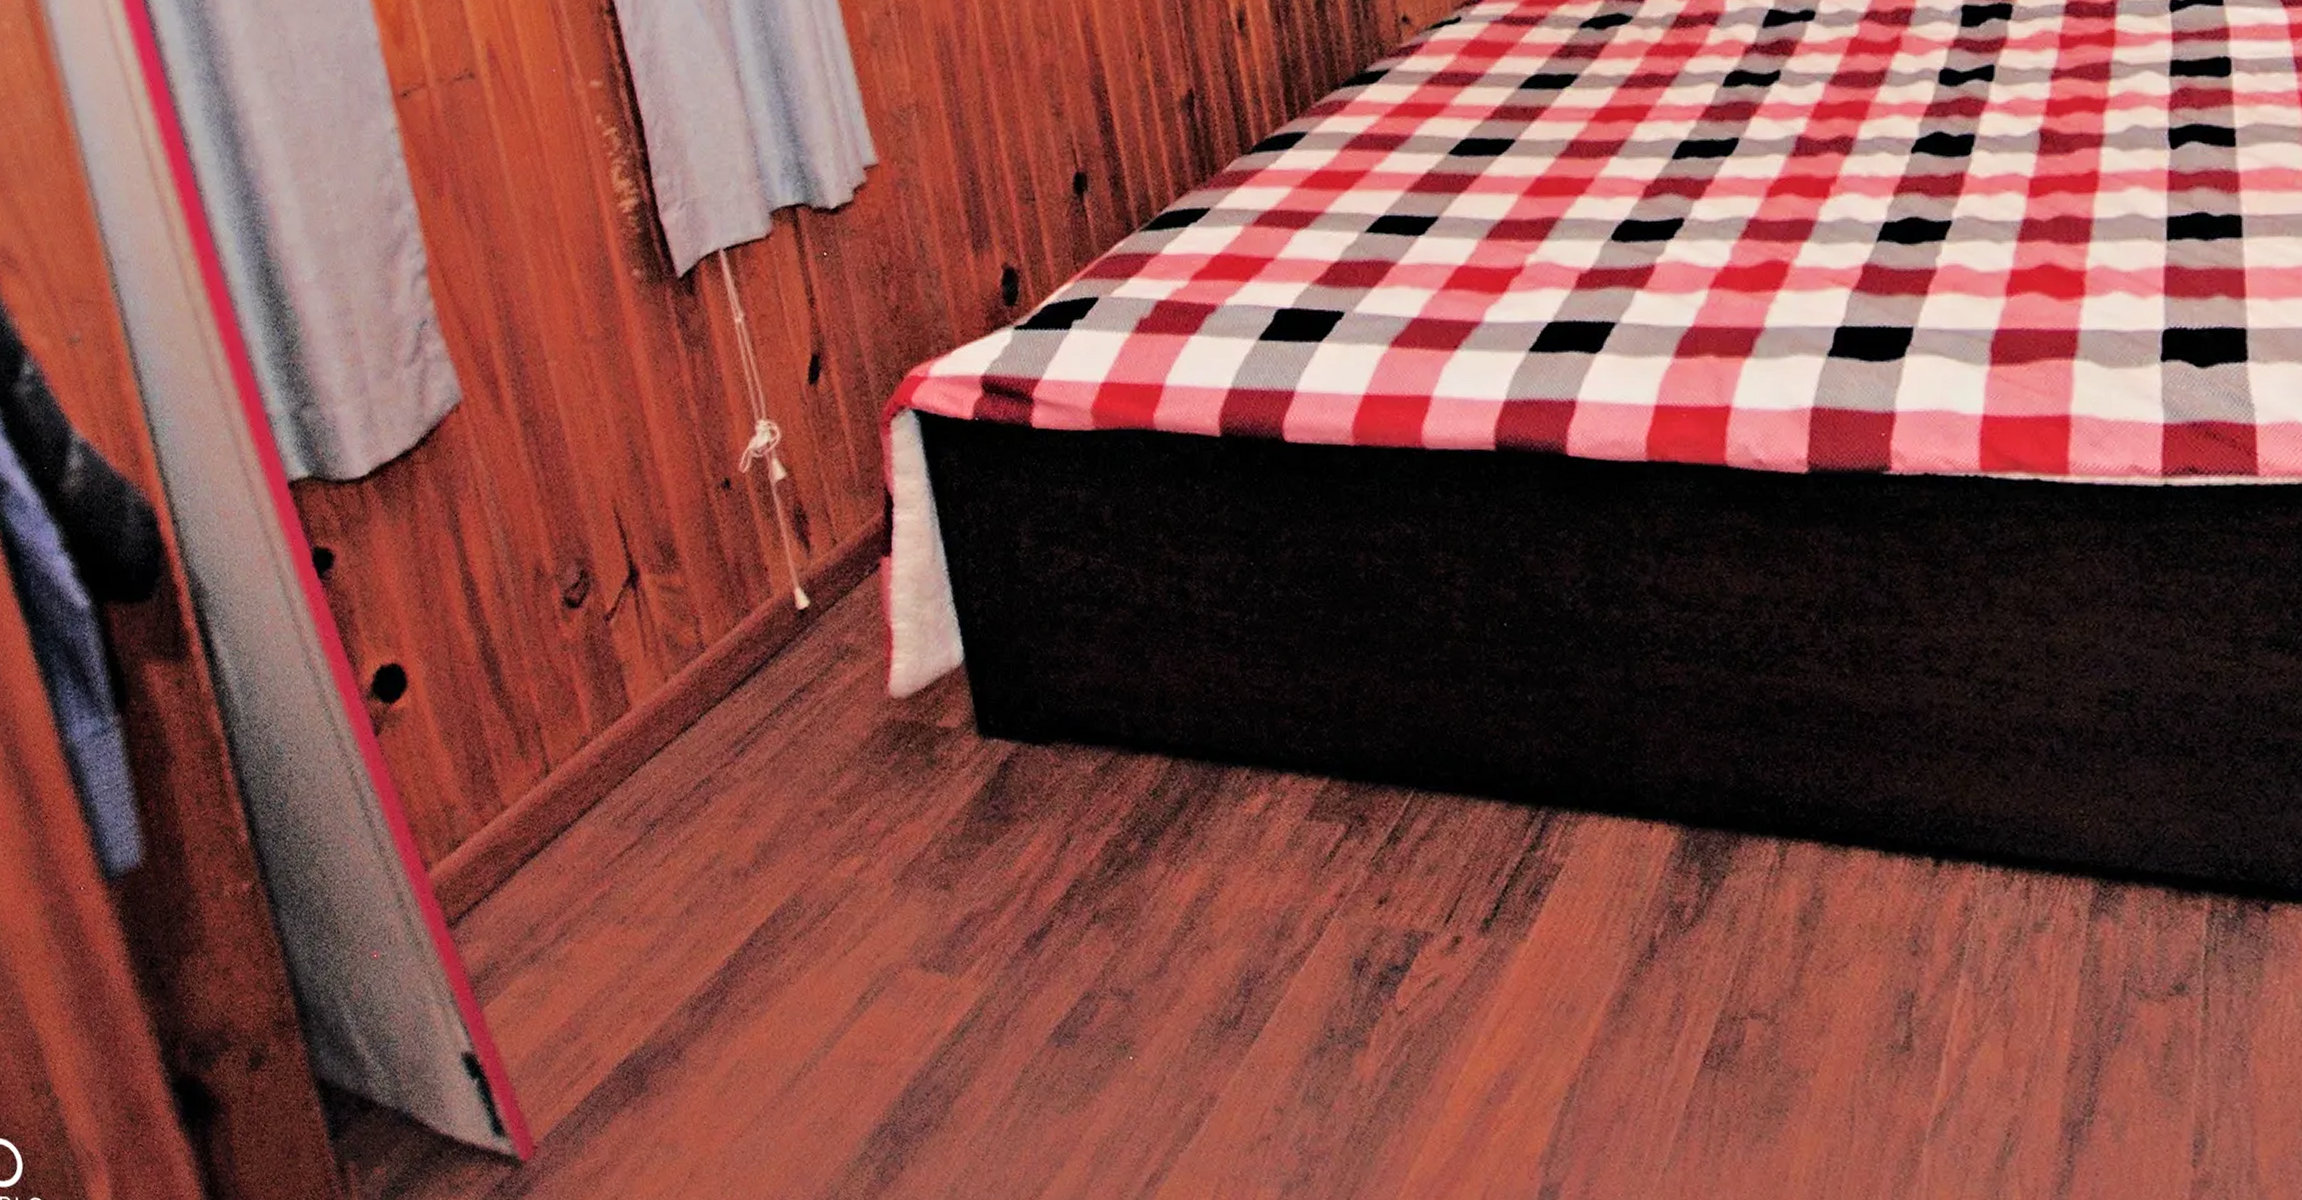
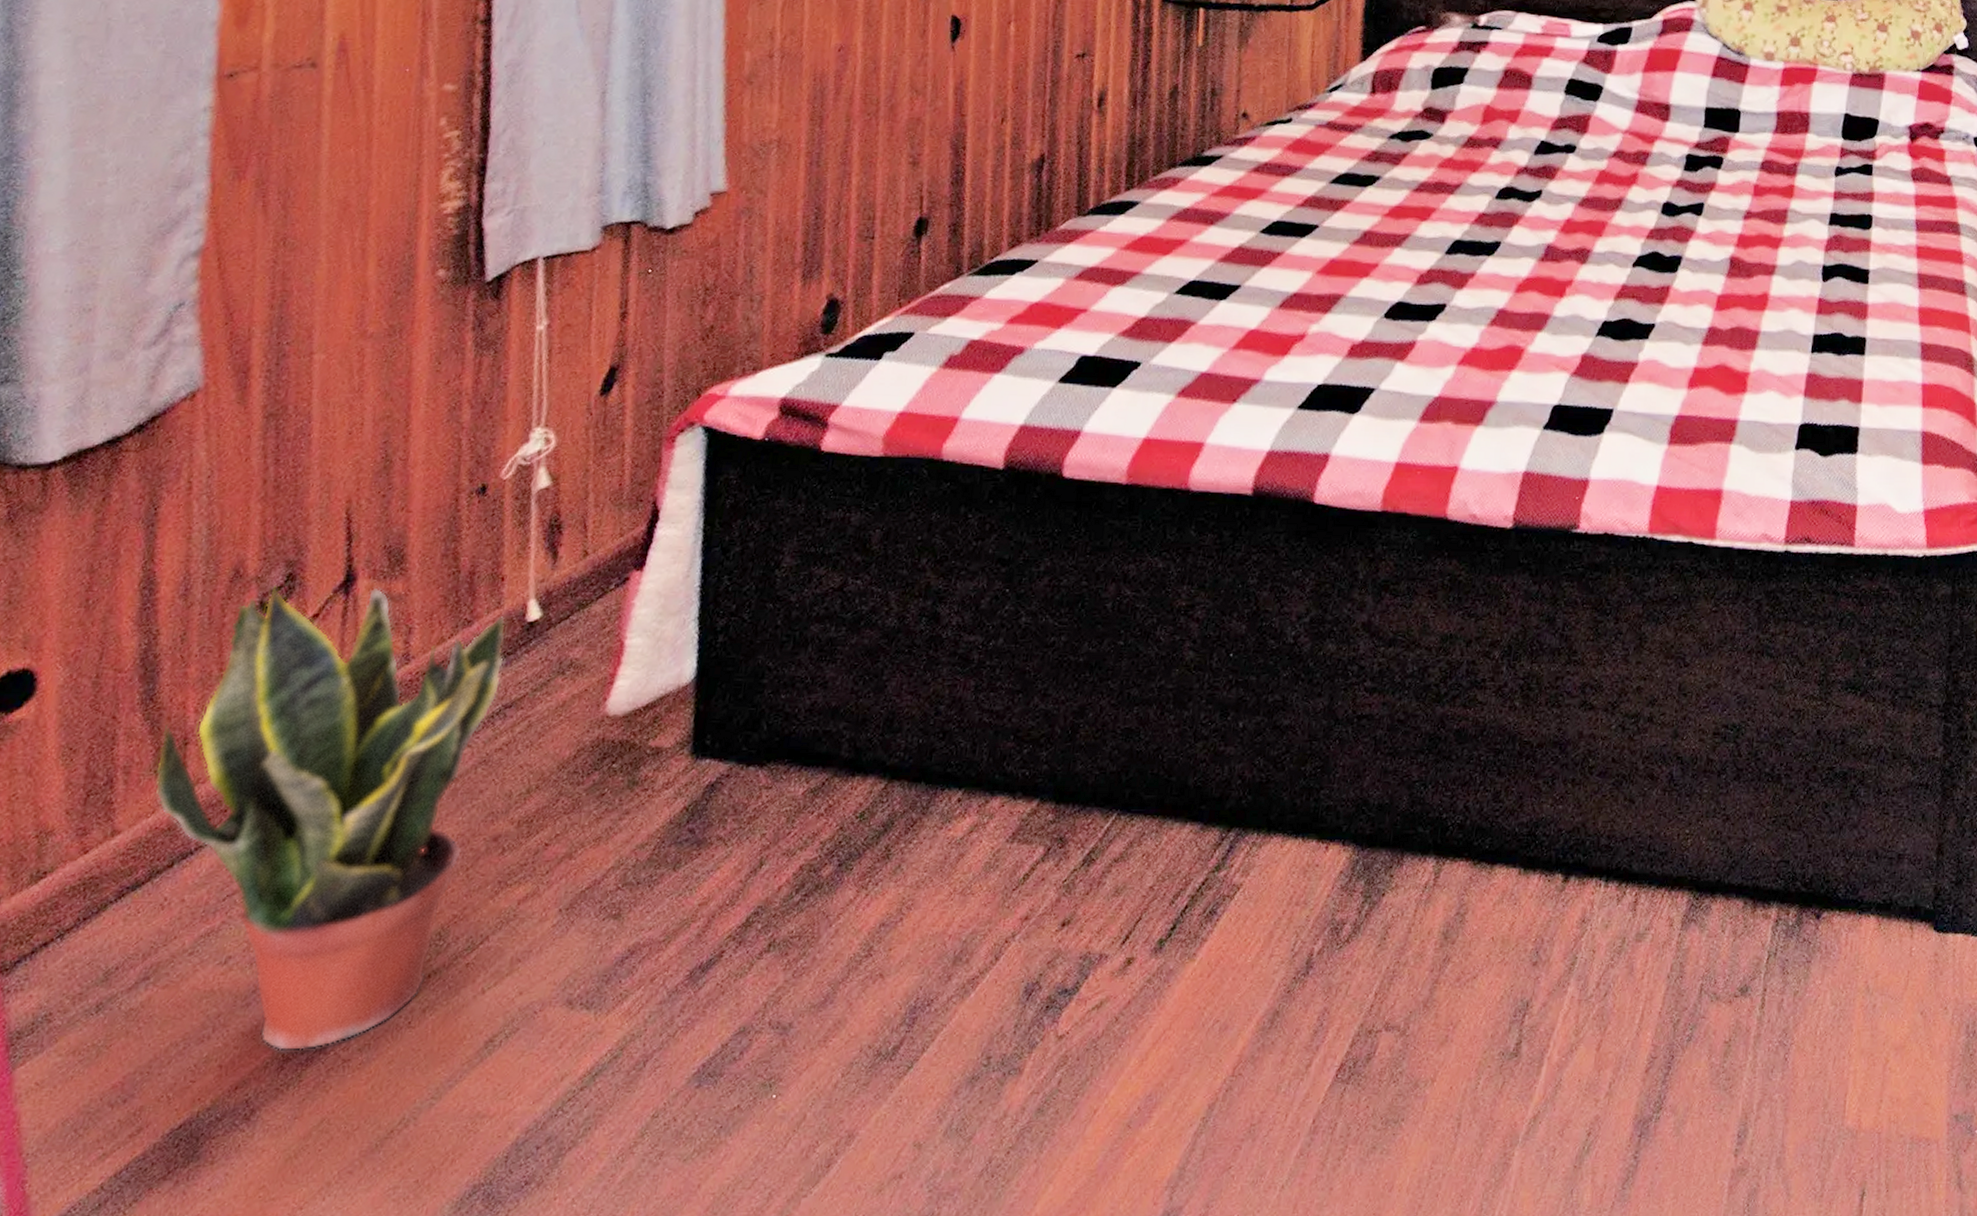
potted plant: none [517,581,795,1001] -> present [155,585,506,1052]

